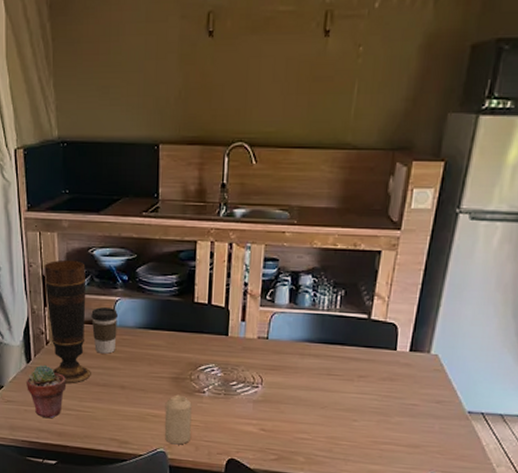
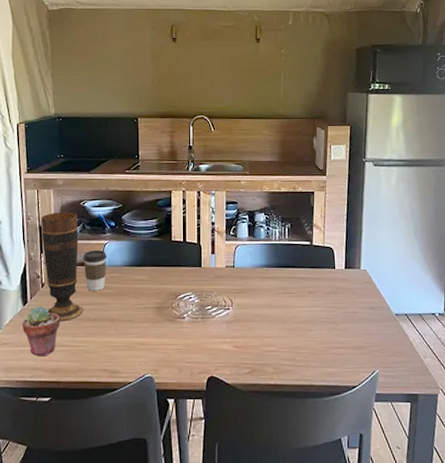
candle: present [164,394,192,445] -> none [150,322,174,369]

